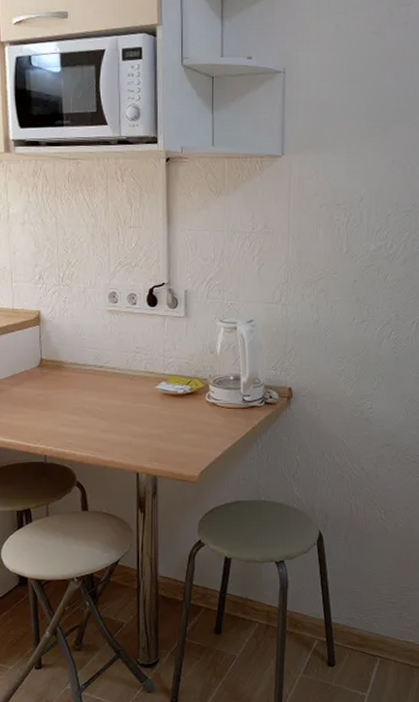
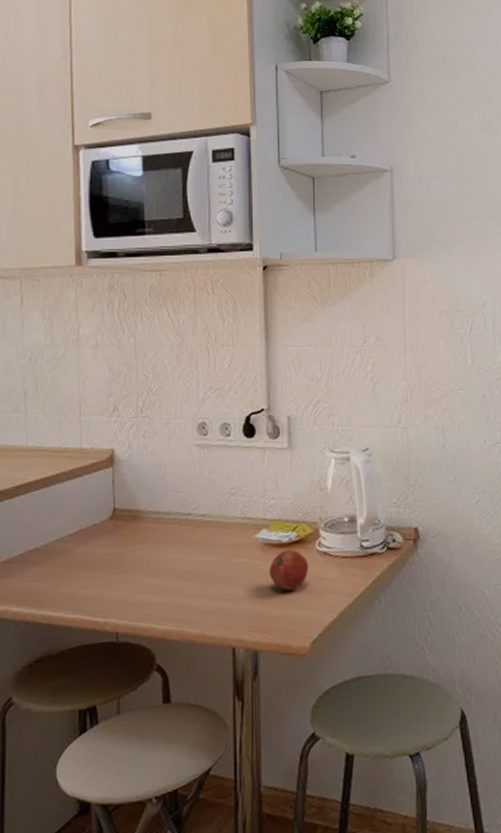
fruit: none [167,399,200,431] -> present [269,549,309,590]

